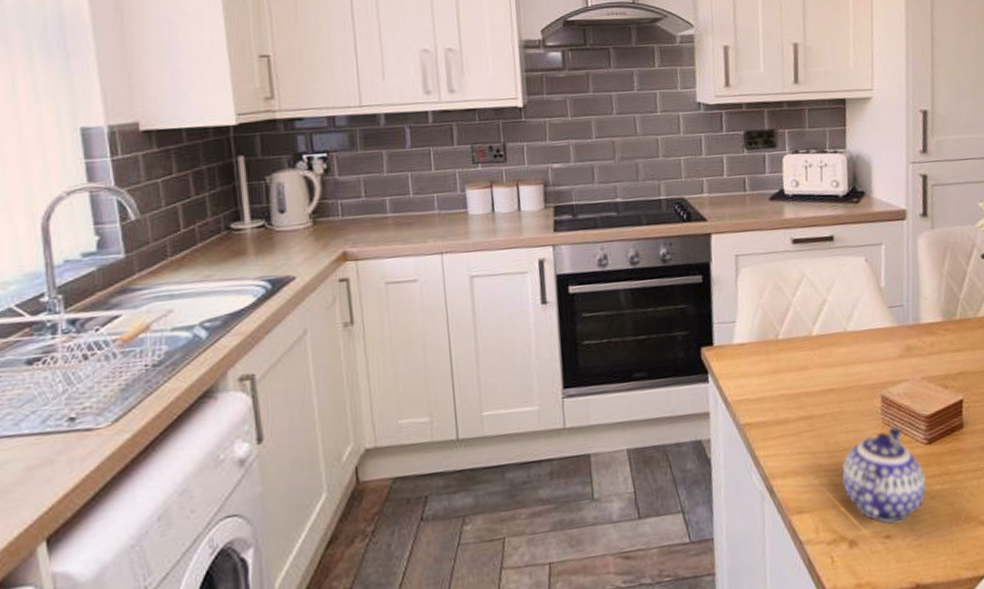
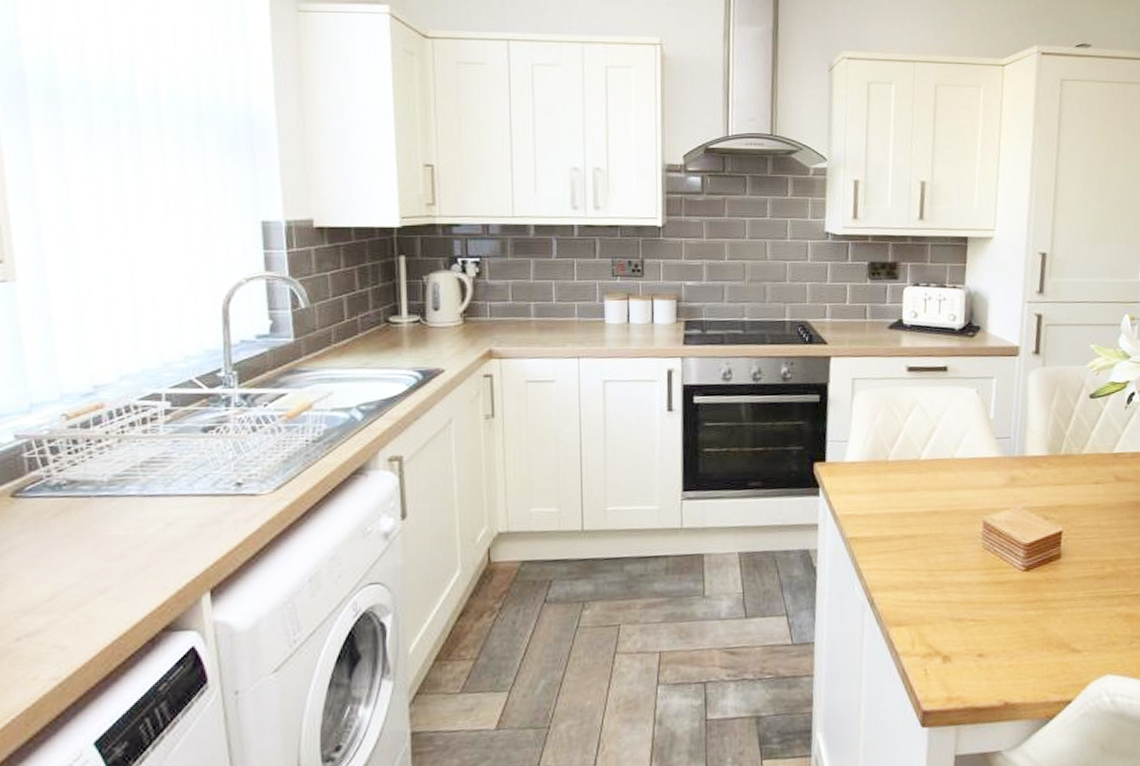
teapot: present [842,426,927,524] -> none [940,551,1021,643]

